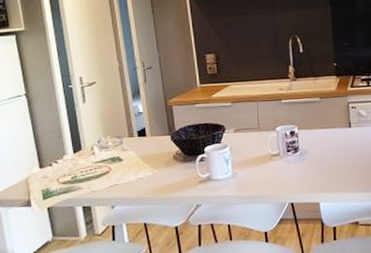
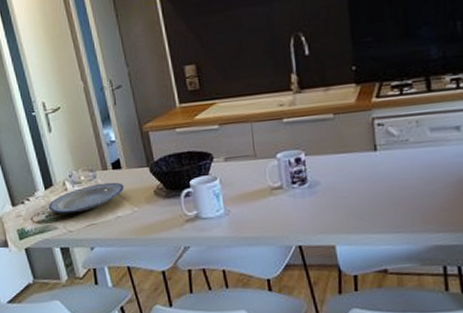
plate: none [76,147,147,175] -> present [49,182,124,214]

